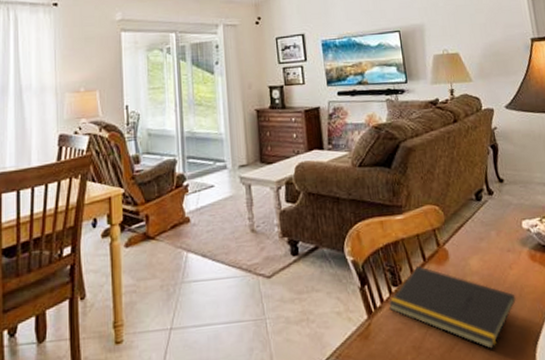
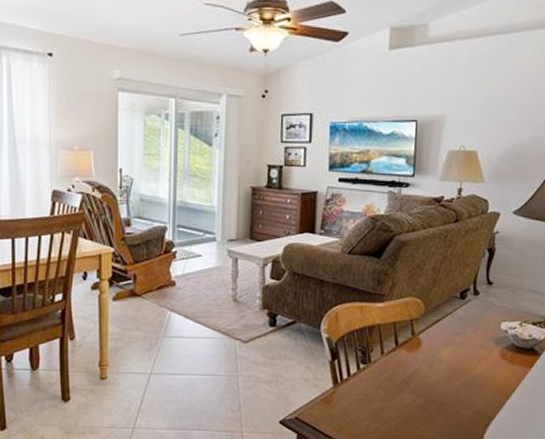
notepad: present [388,266,516,349] -> none [354,350,478,426]

